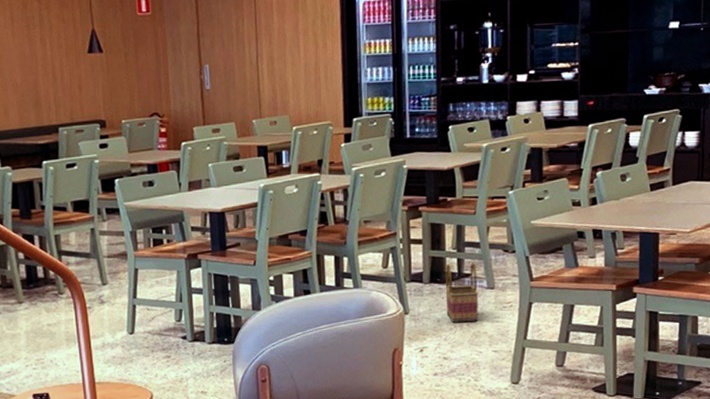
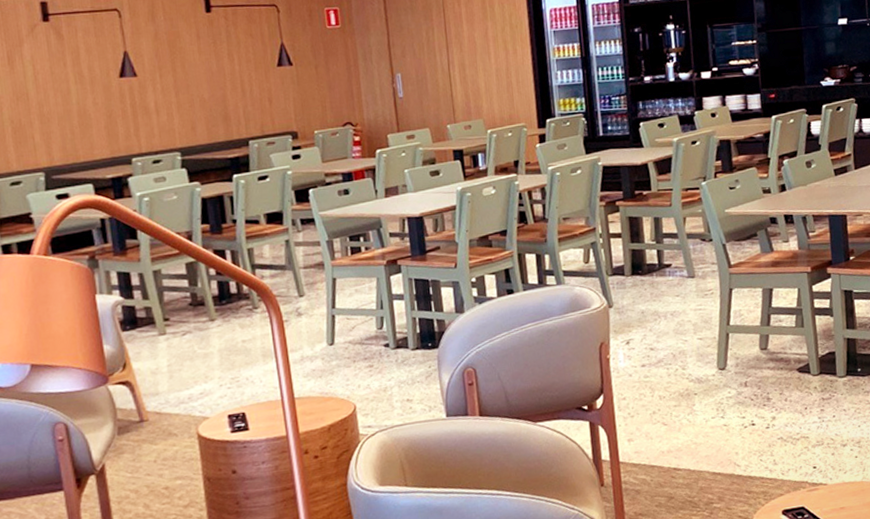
basket: present [445,263,479,322] -> none [646,253,682,313]

